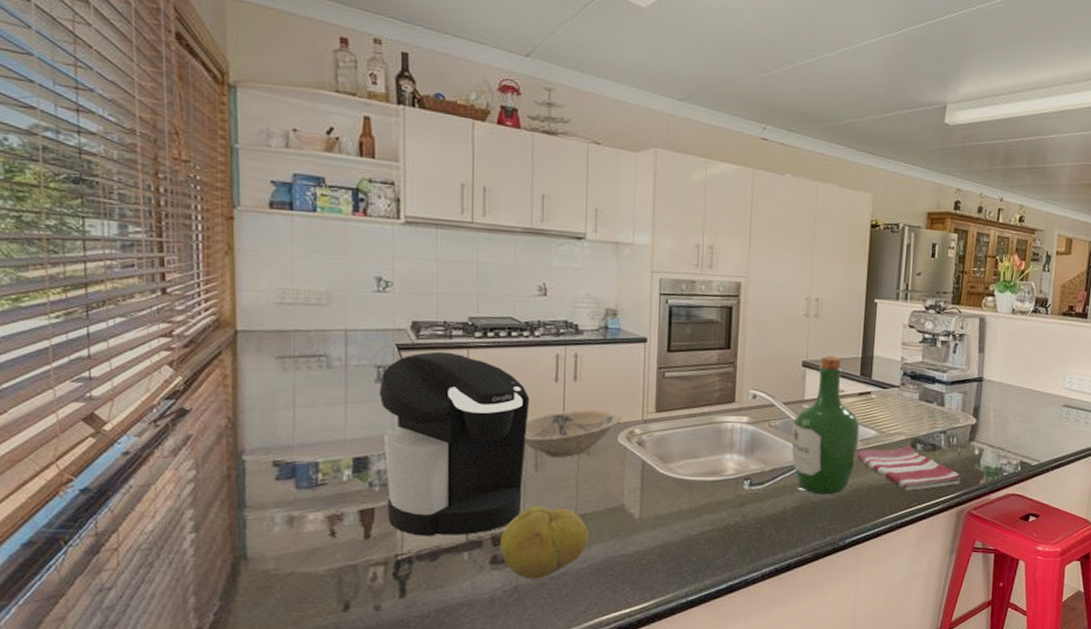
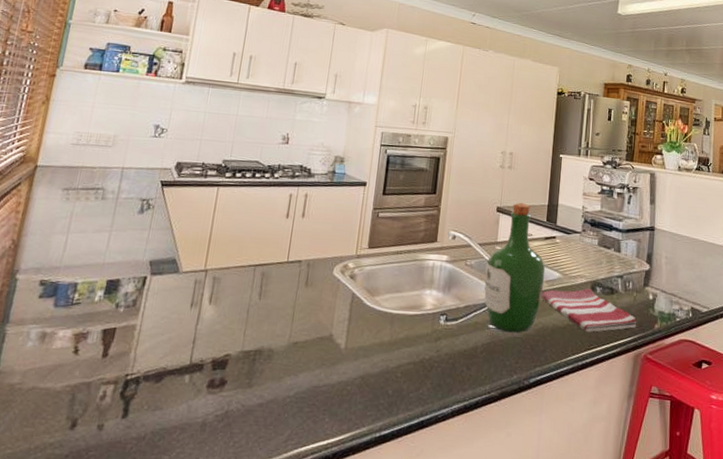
coffee maker: present [378,351,530,536] -> none [125,188,264,358]
fruit: present [500,506,588,580] -> none [218,332,298,406]
bowl: present [525,409,621,458] -> none [253,243,338,288]

